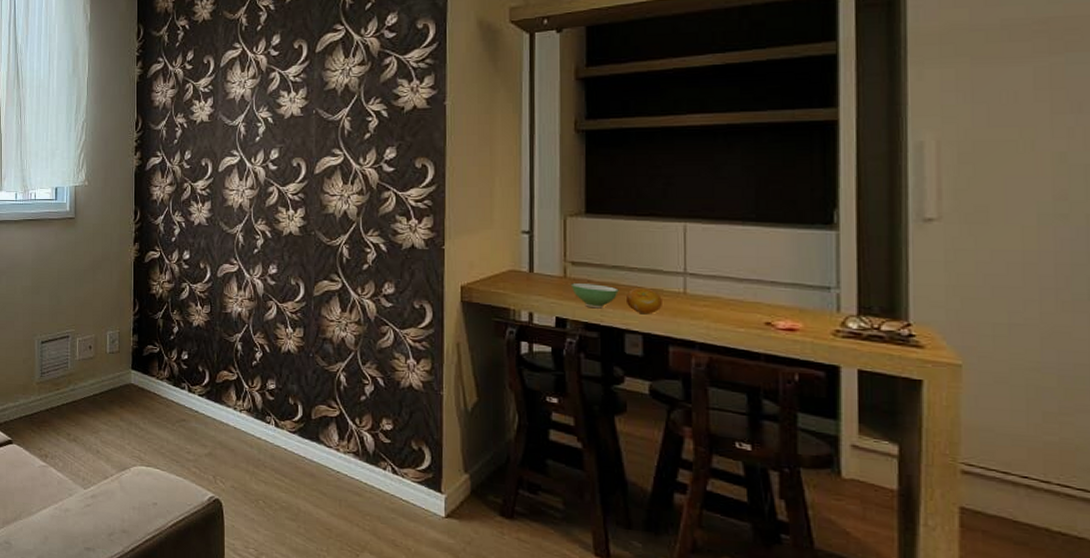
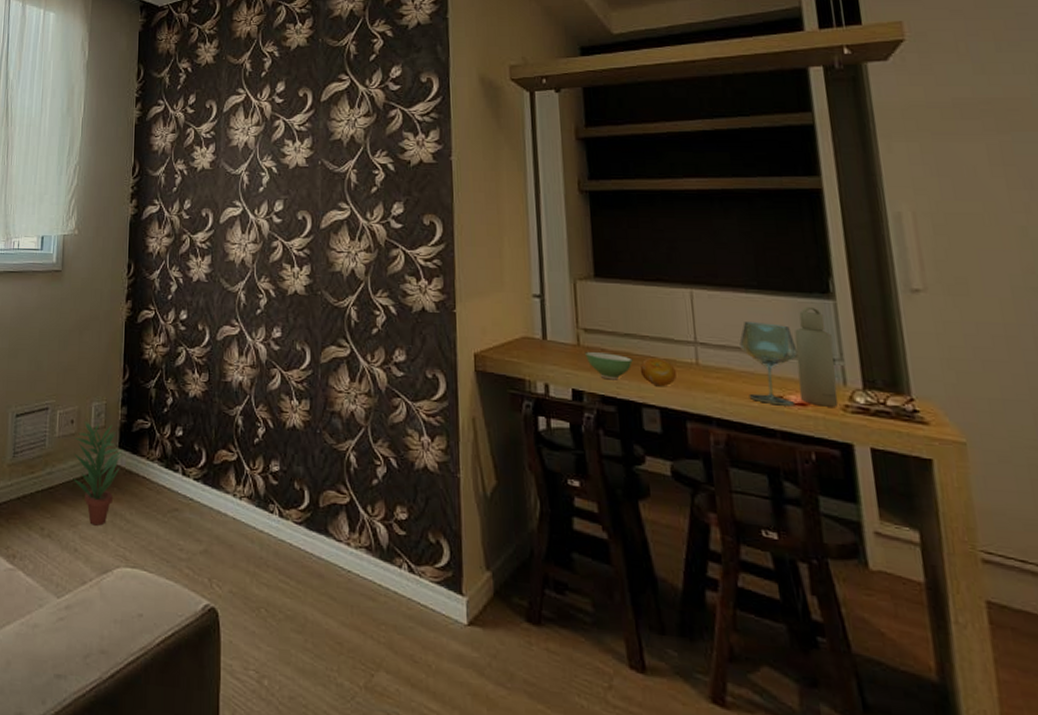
potted plant: none [93,347,136,433] -> present [73,422,123,526]
wine glass: none [731,253,791,332] -> present [739,322,798,406]
bottle: none [788,237,830,332] -> present [795,306,839,407]

